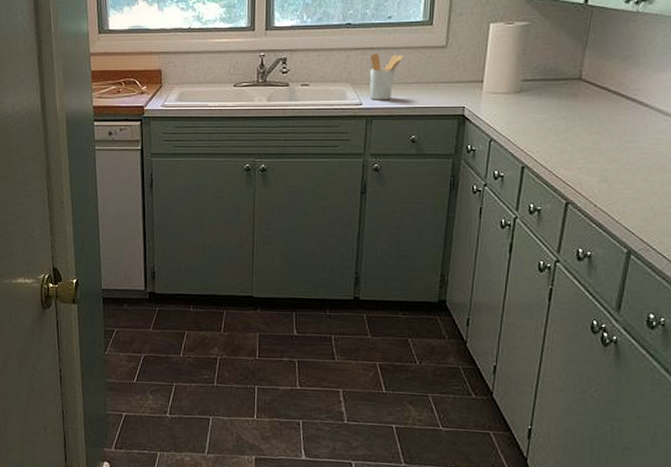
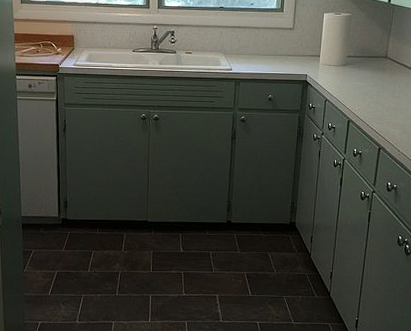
utensil holder: present [369,53,404,100] -> none [237,31,263,67]

